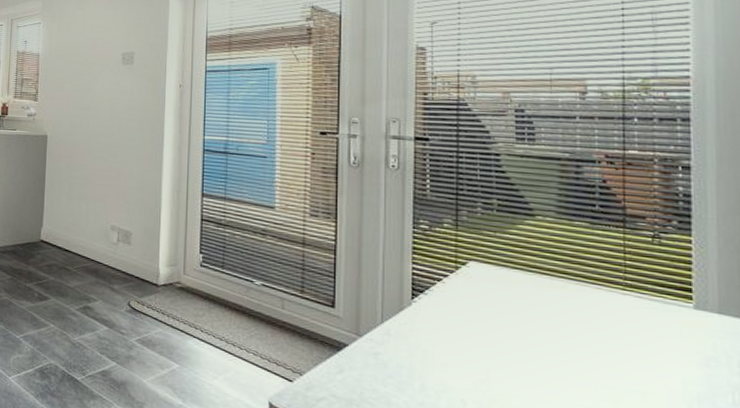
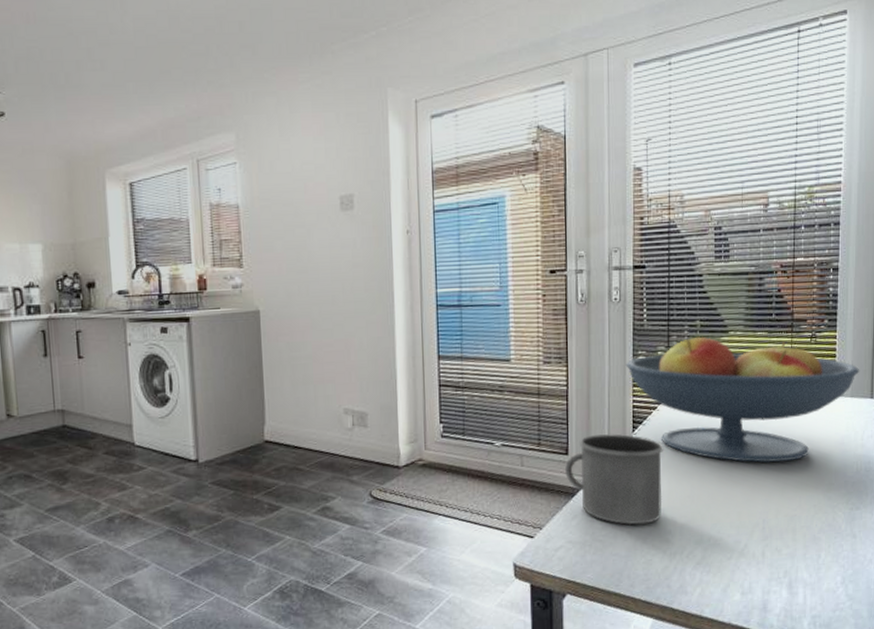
mug: none [331,293,451,399] -> present [565,434,664,526]
fruit bowl: none [404,215,731,371] -> present [625,336,860,463]

